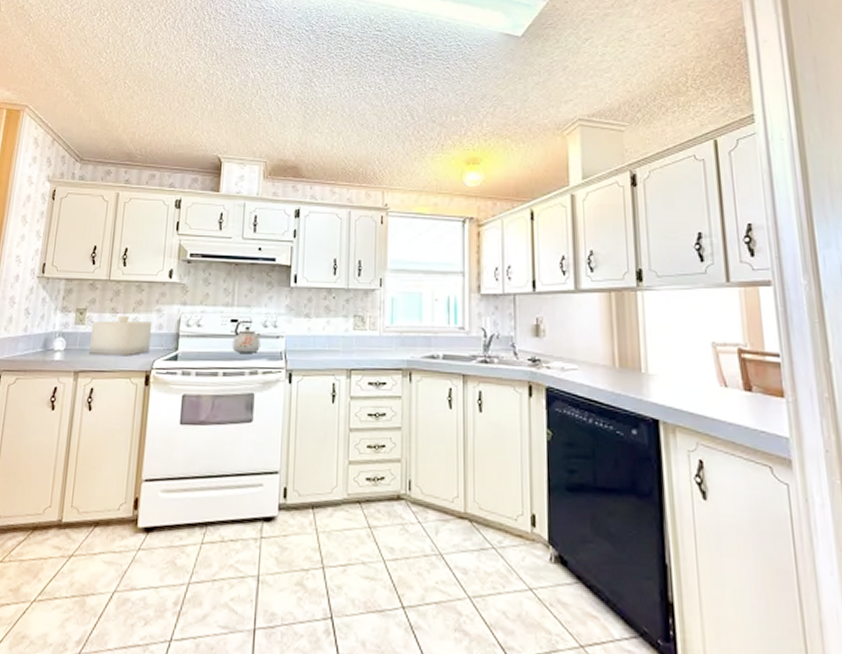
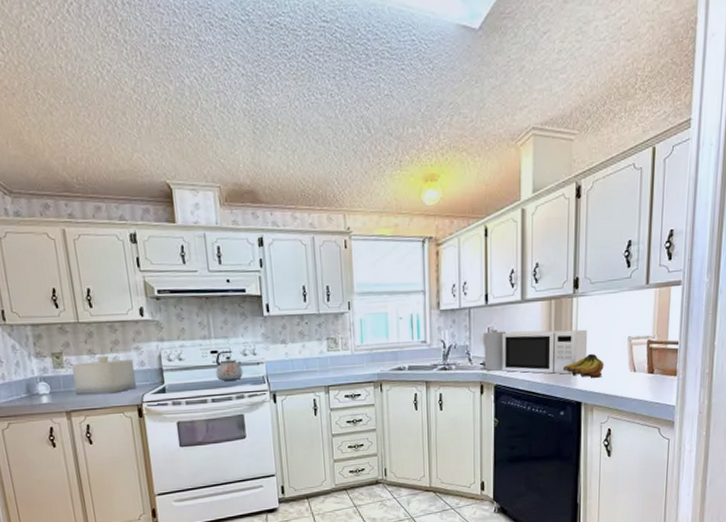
paper towel holder: none [531,320,559,371] -> present [484,329,507,372]
microwave: none [552,325,661,382] -> present [501,329,588,374]
fruit: none [632,358,685,390] -> present [563,353,604,378]

